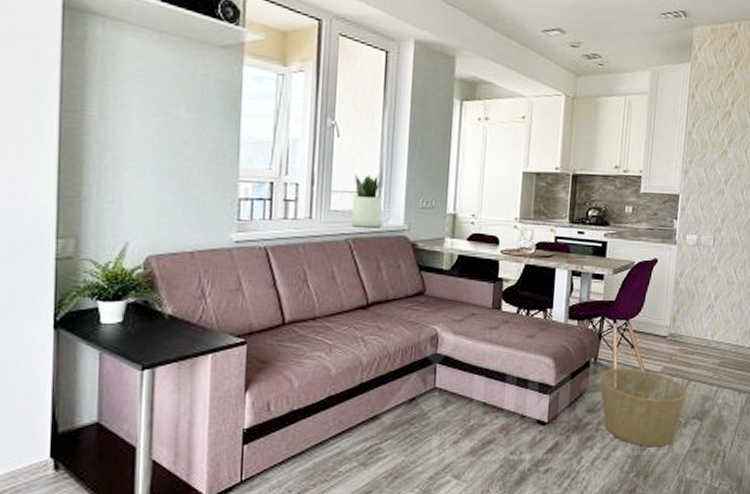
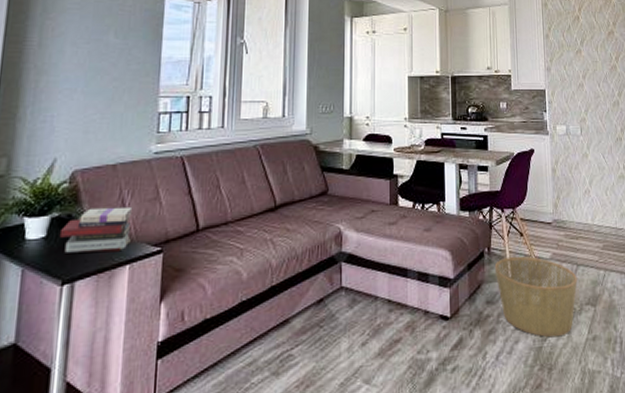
books: none [136,295,214,341] -> present [59,206,133,253]
planter: present [348,174,384,228] -> none [256,85,289,134]

